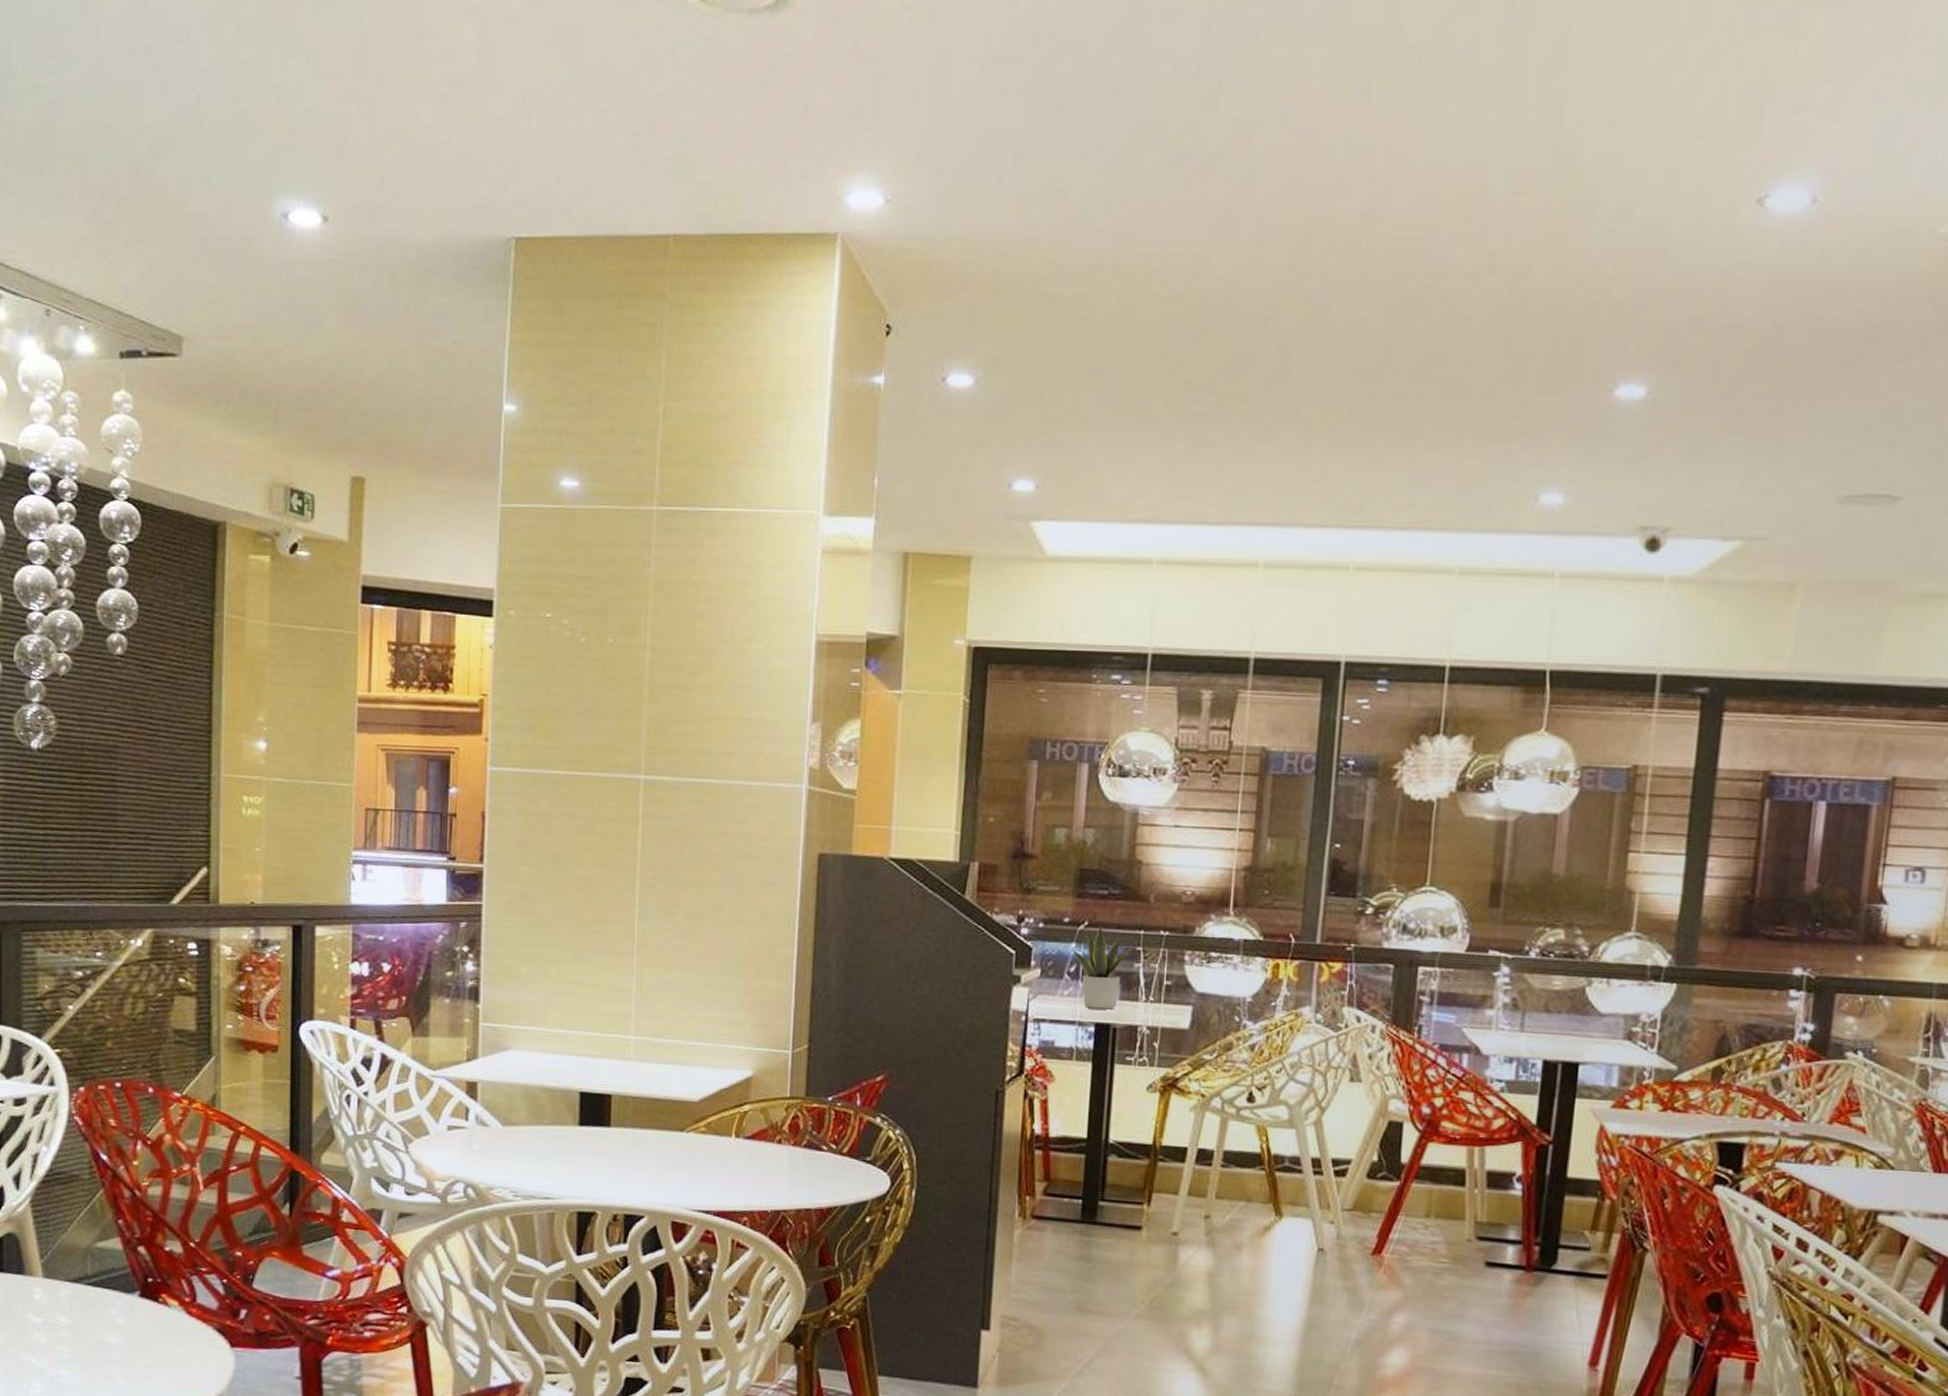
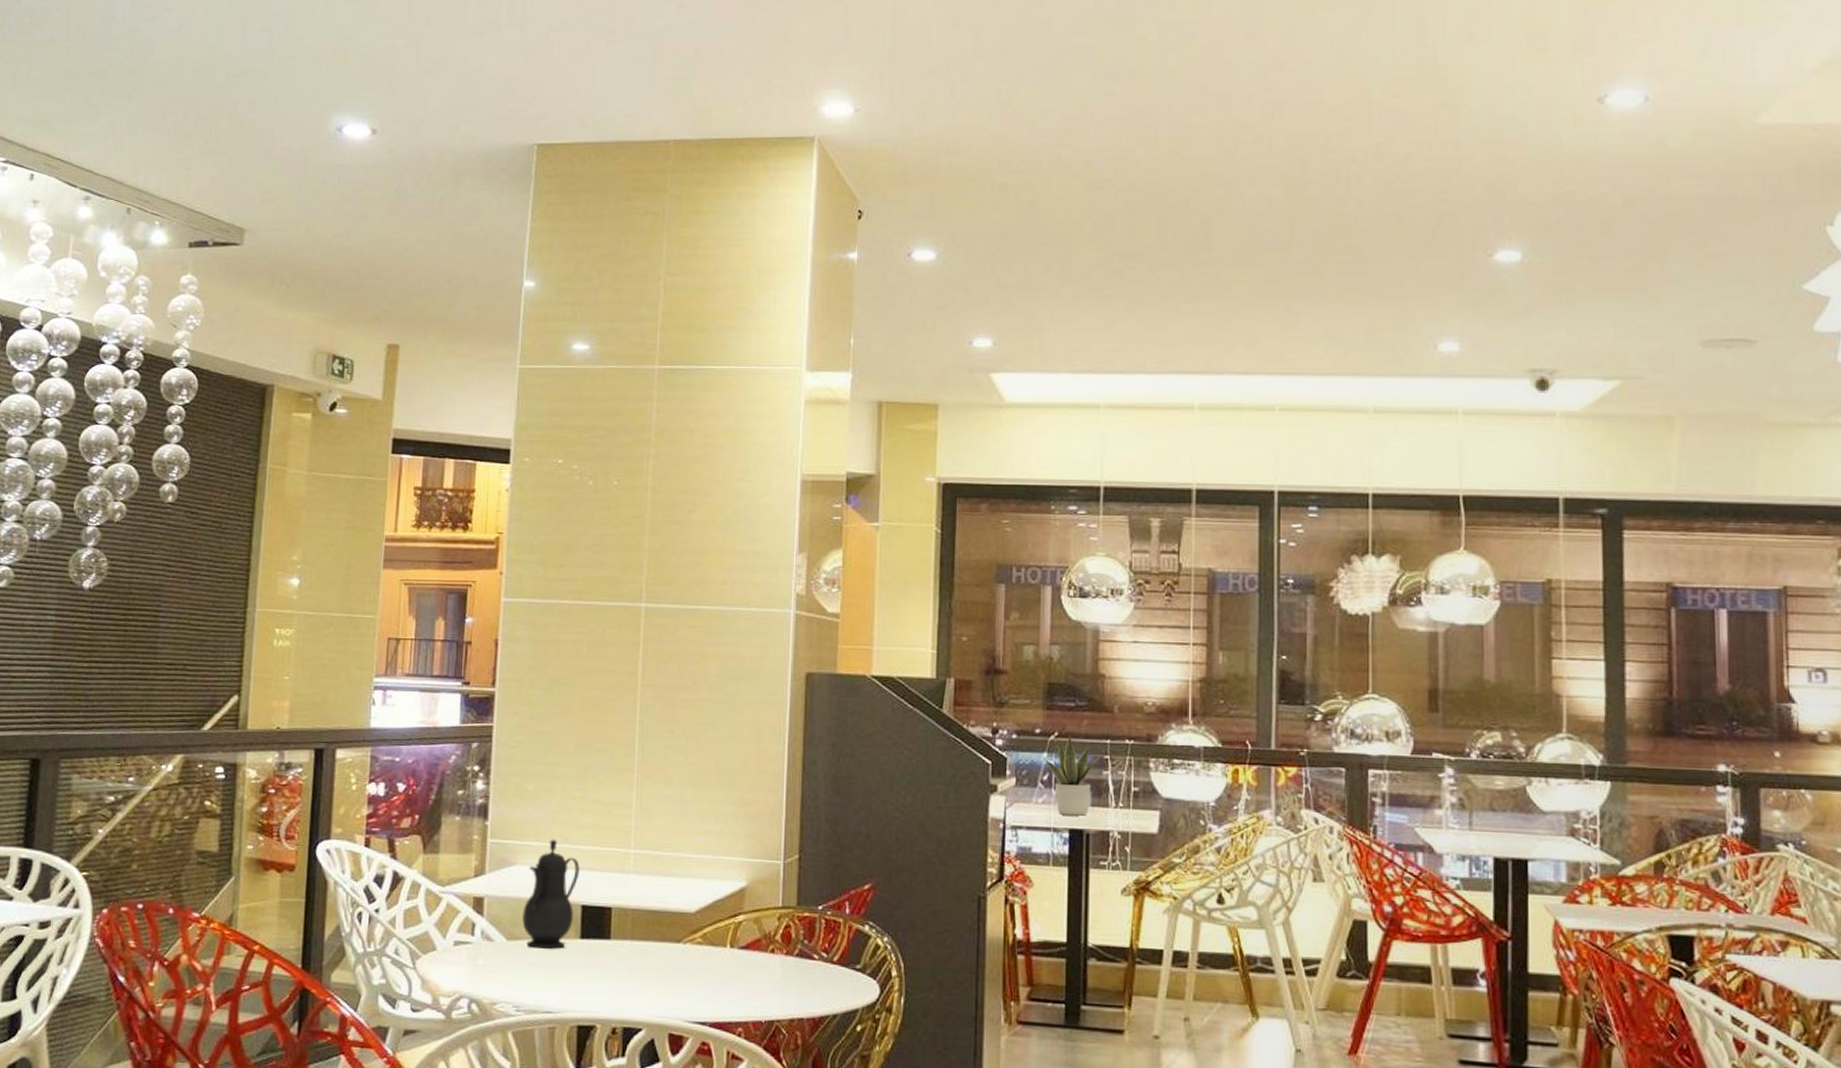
coffeepot: none [517,1023,577,1136] -> present [521,839,580,949]

